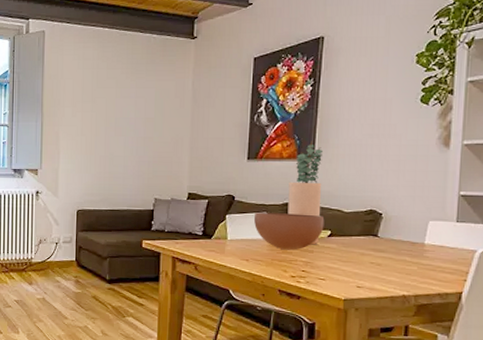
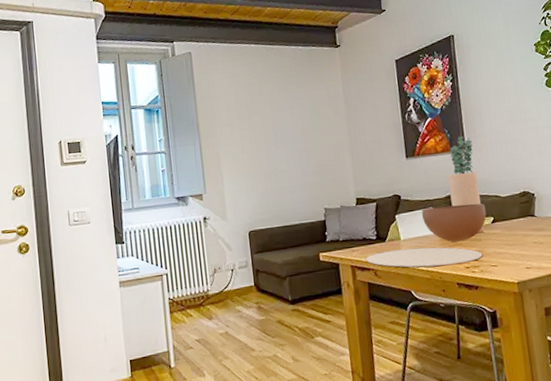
placemat: none [188,248,312,272] -> present [366,247,483,268]

